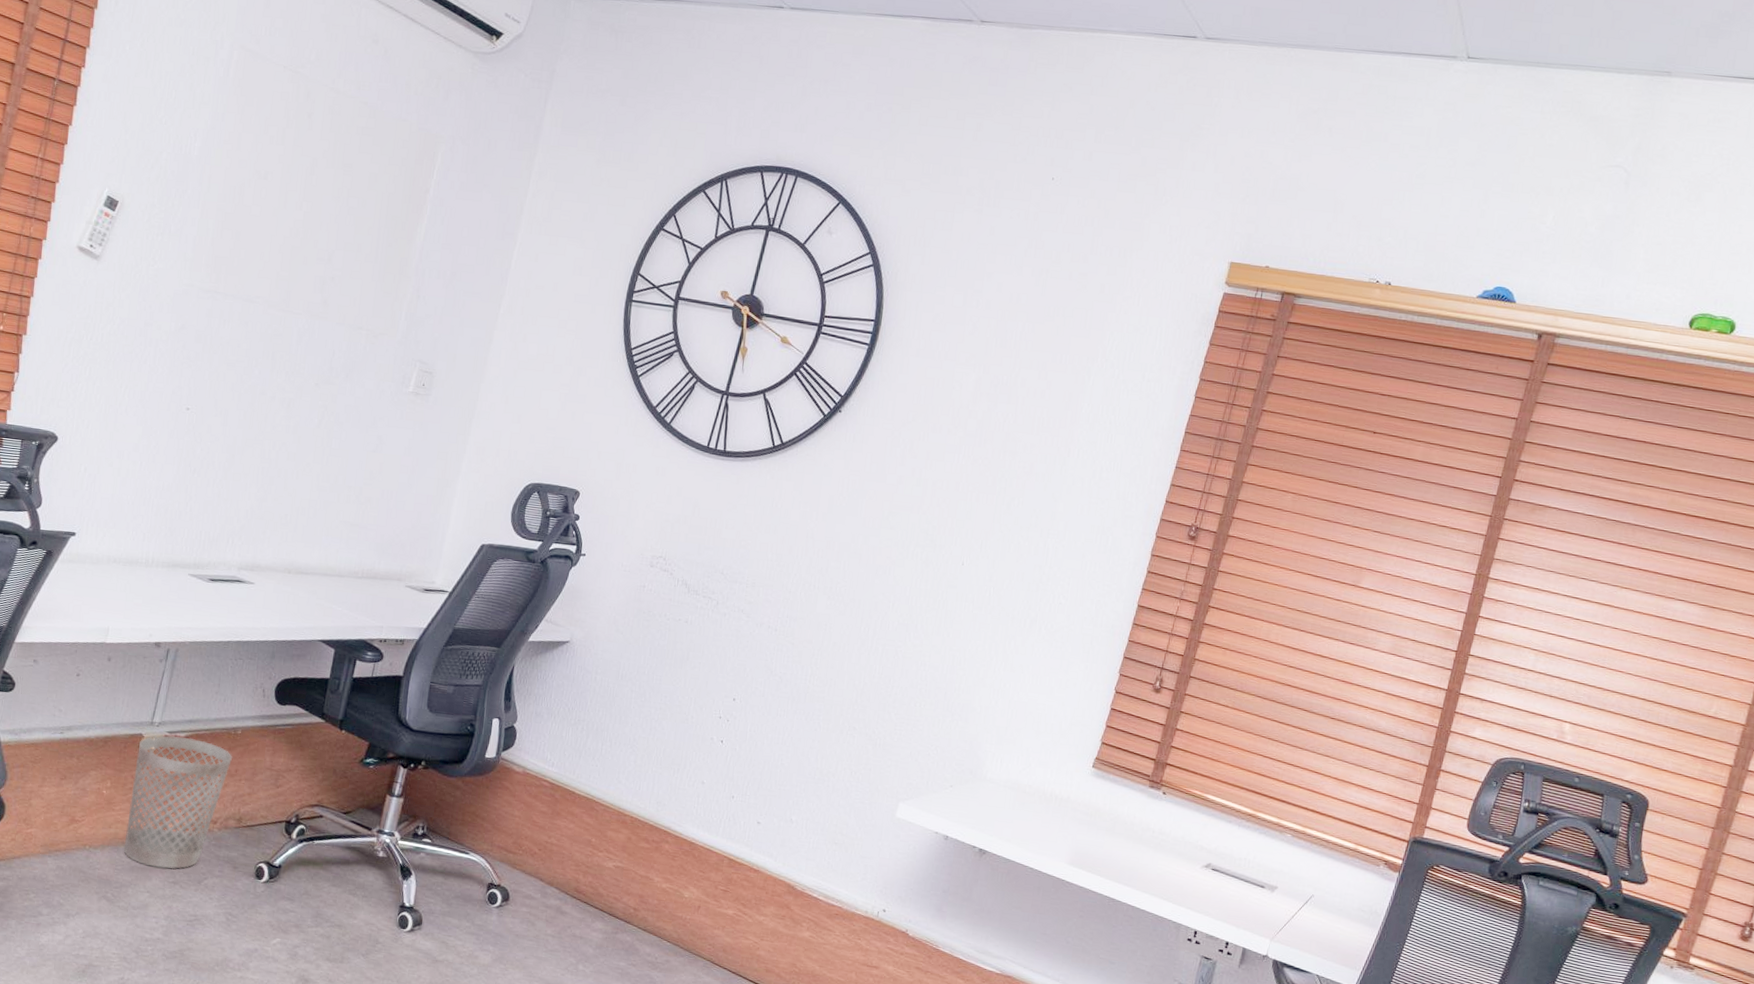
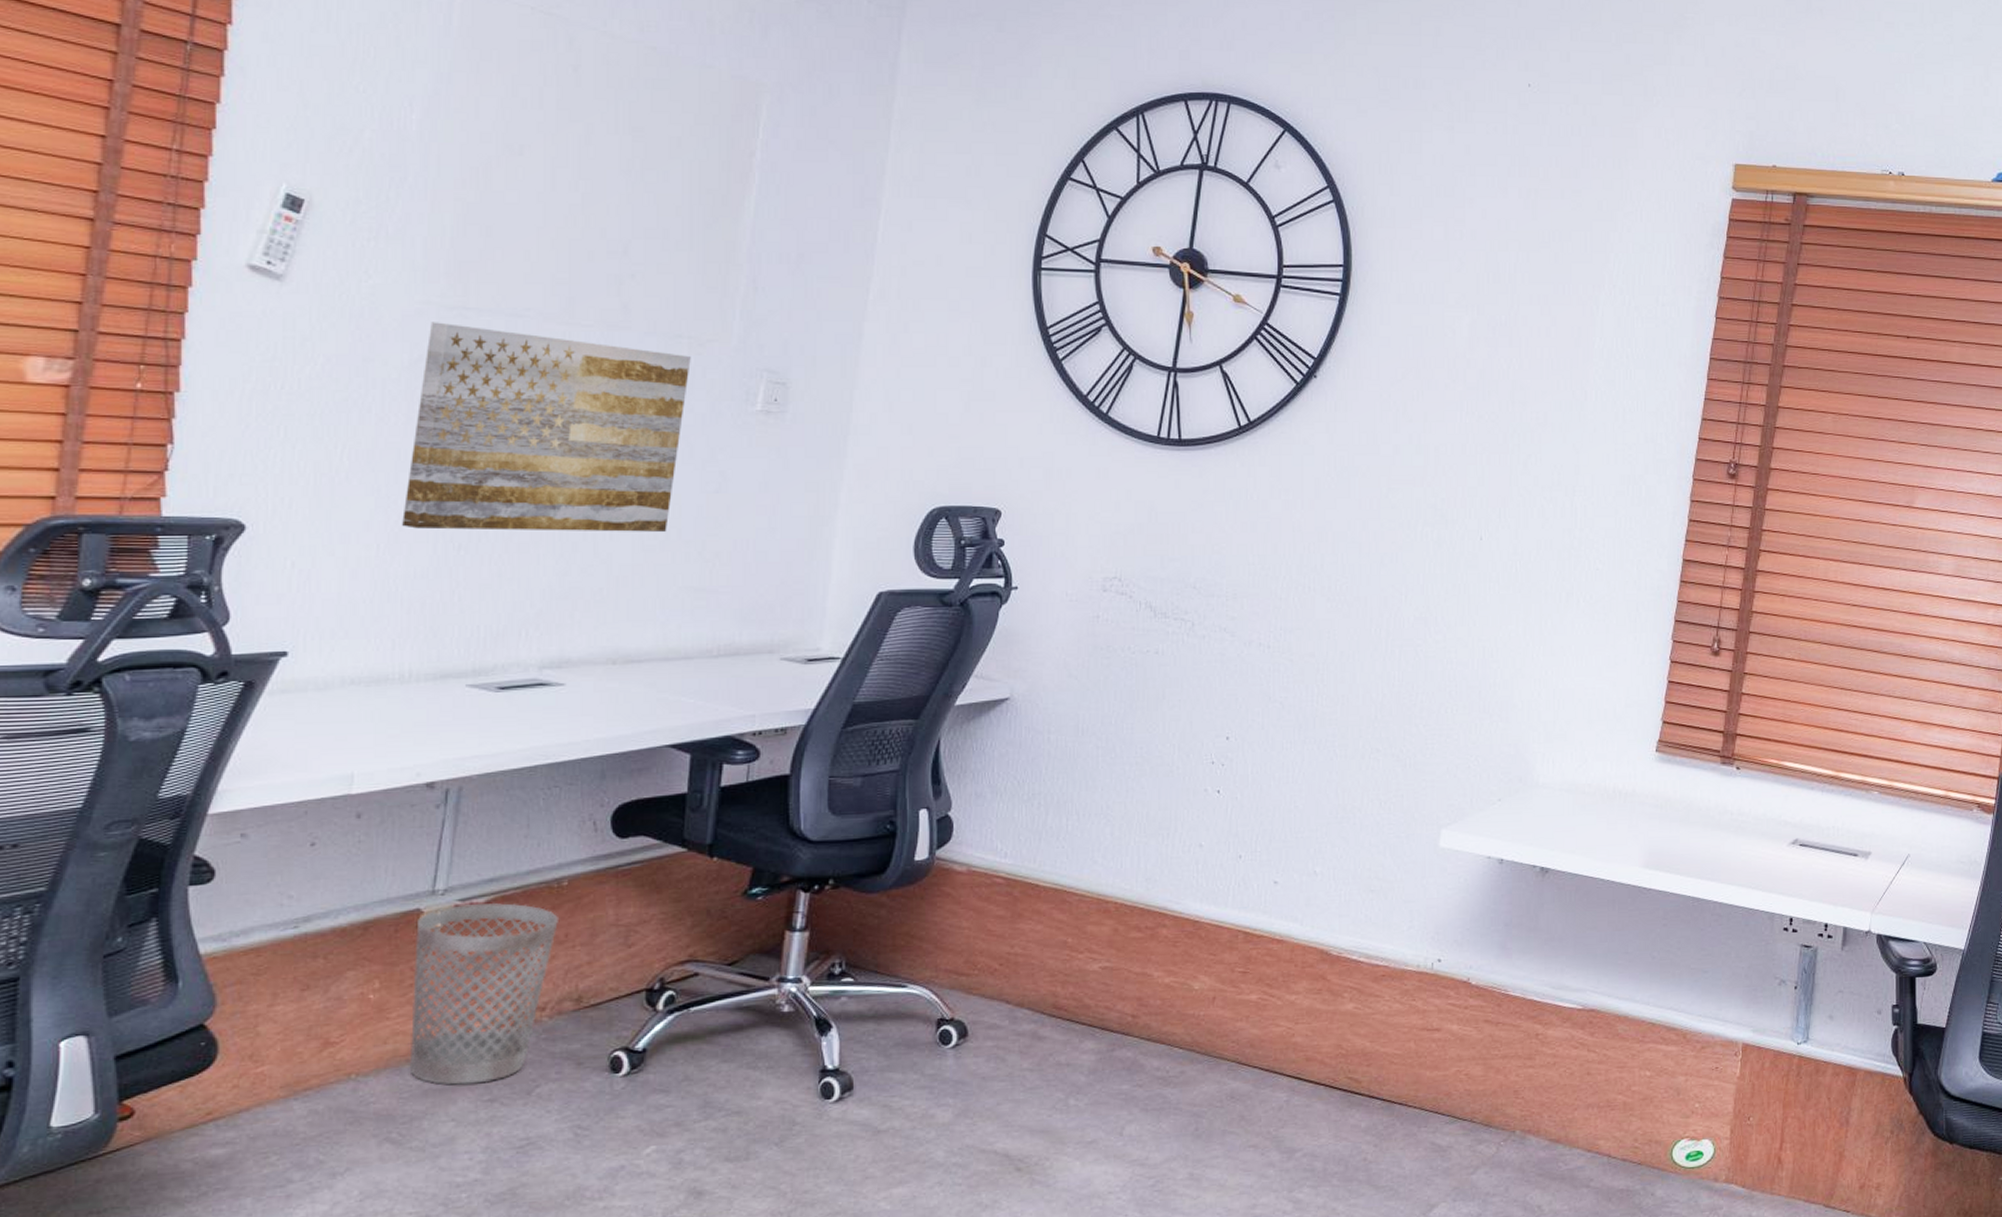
wall art: none [158,300,367,477] -> present [402,322,691,532]

